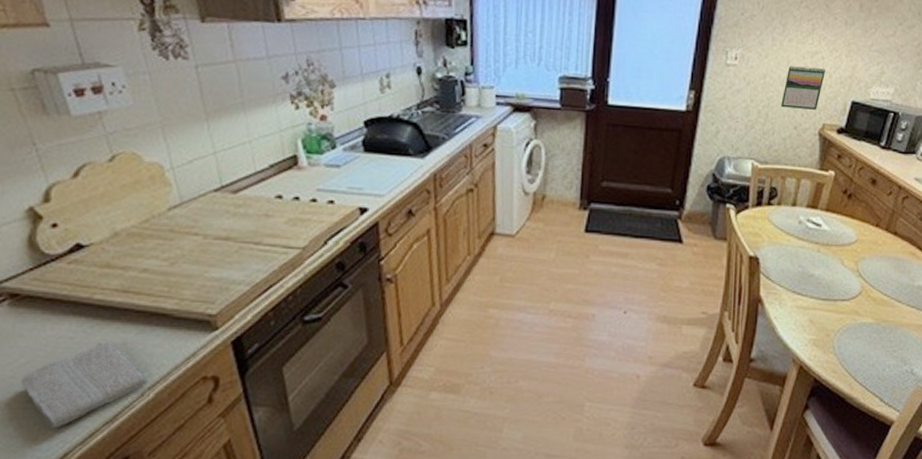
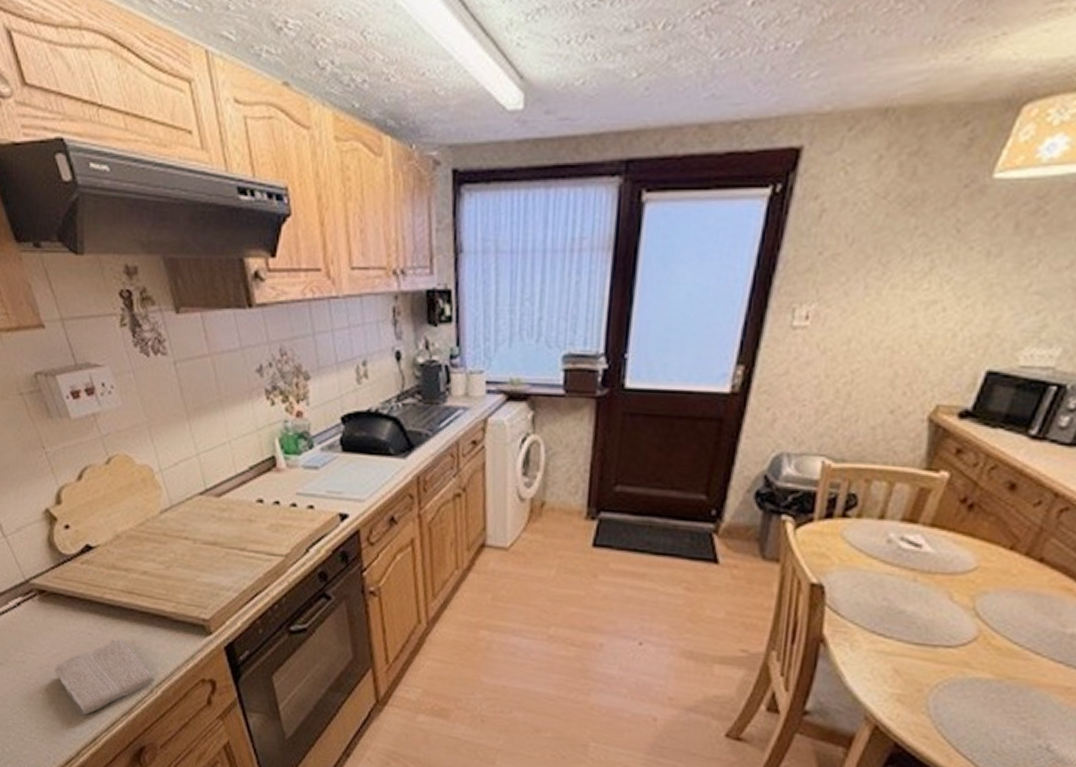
calendar: present [781,65,826,110] -> none [872,322,948,386]

